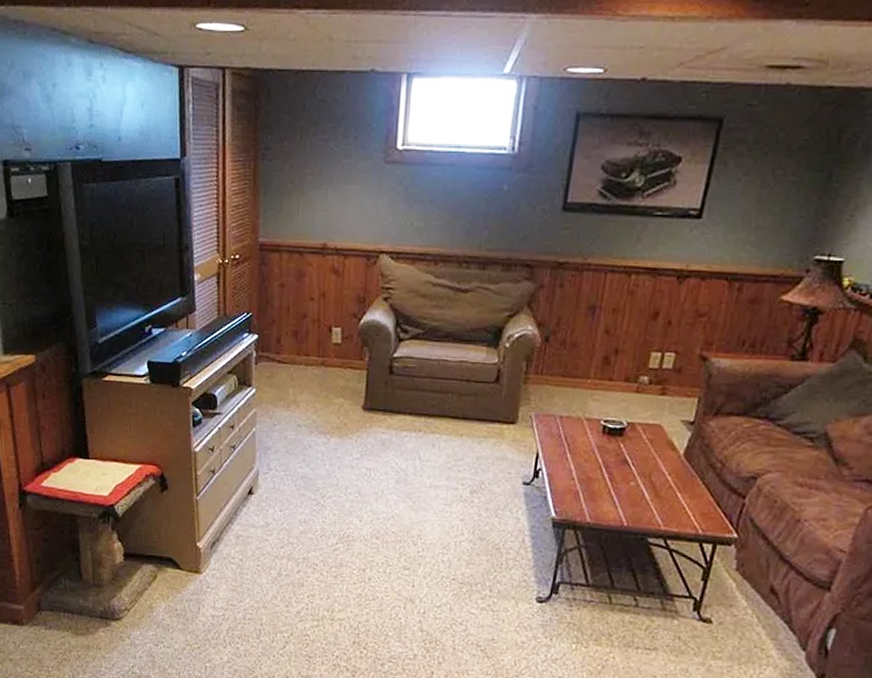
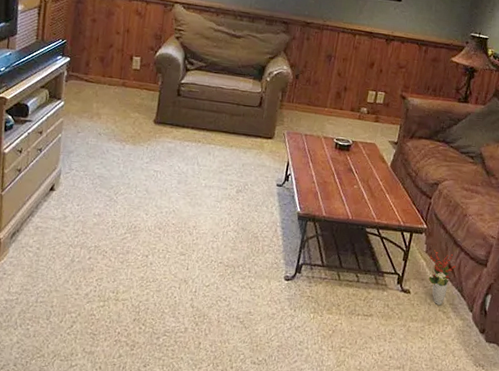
decorative plant: none [739,567,782,641] -> present [428,250,456,306]

